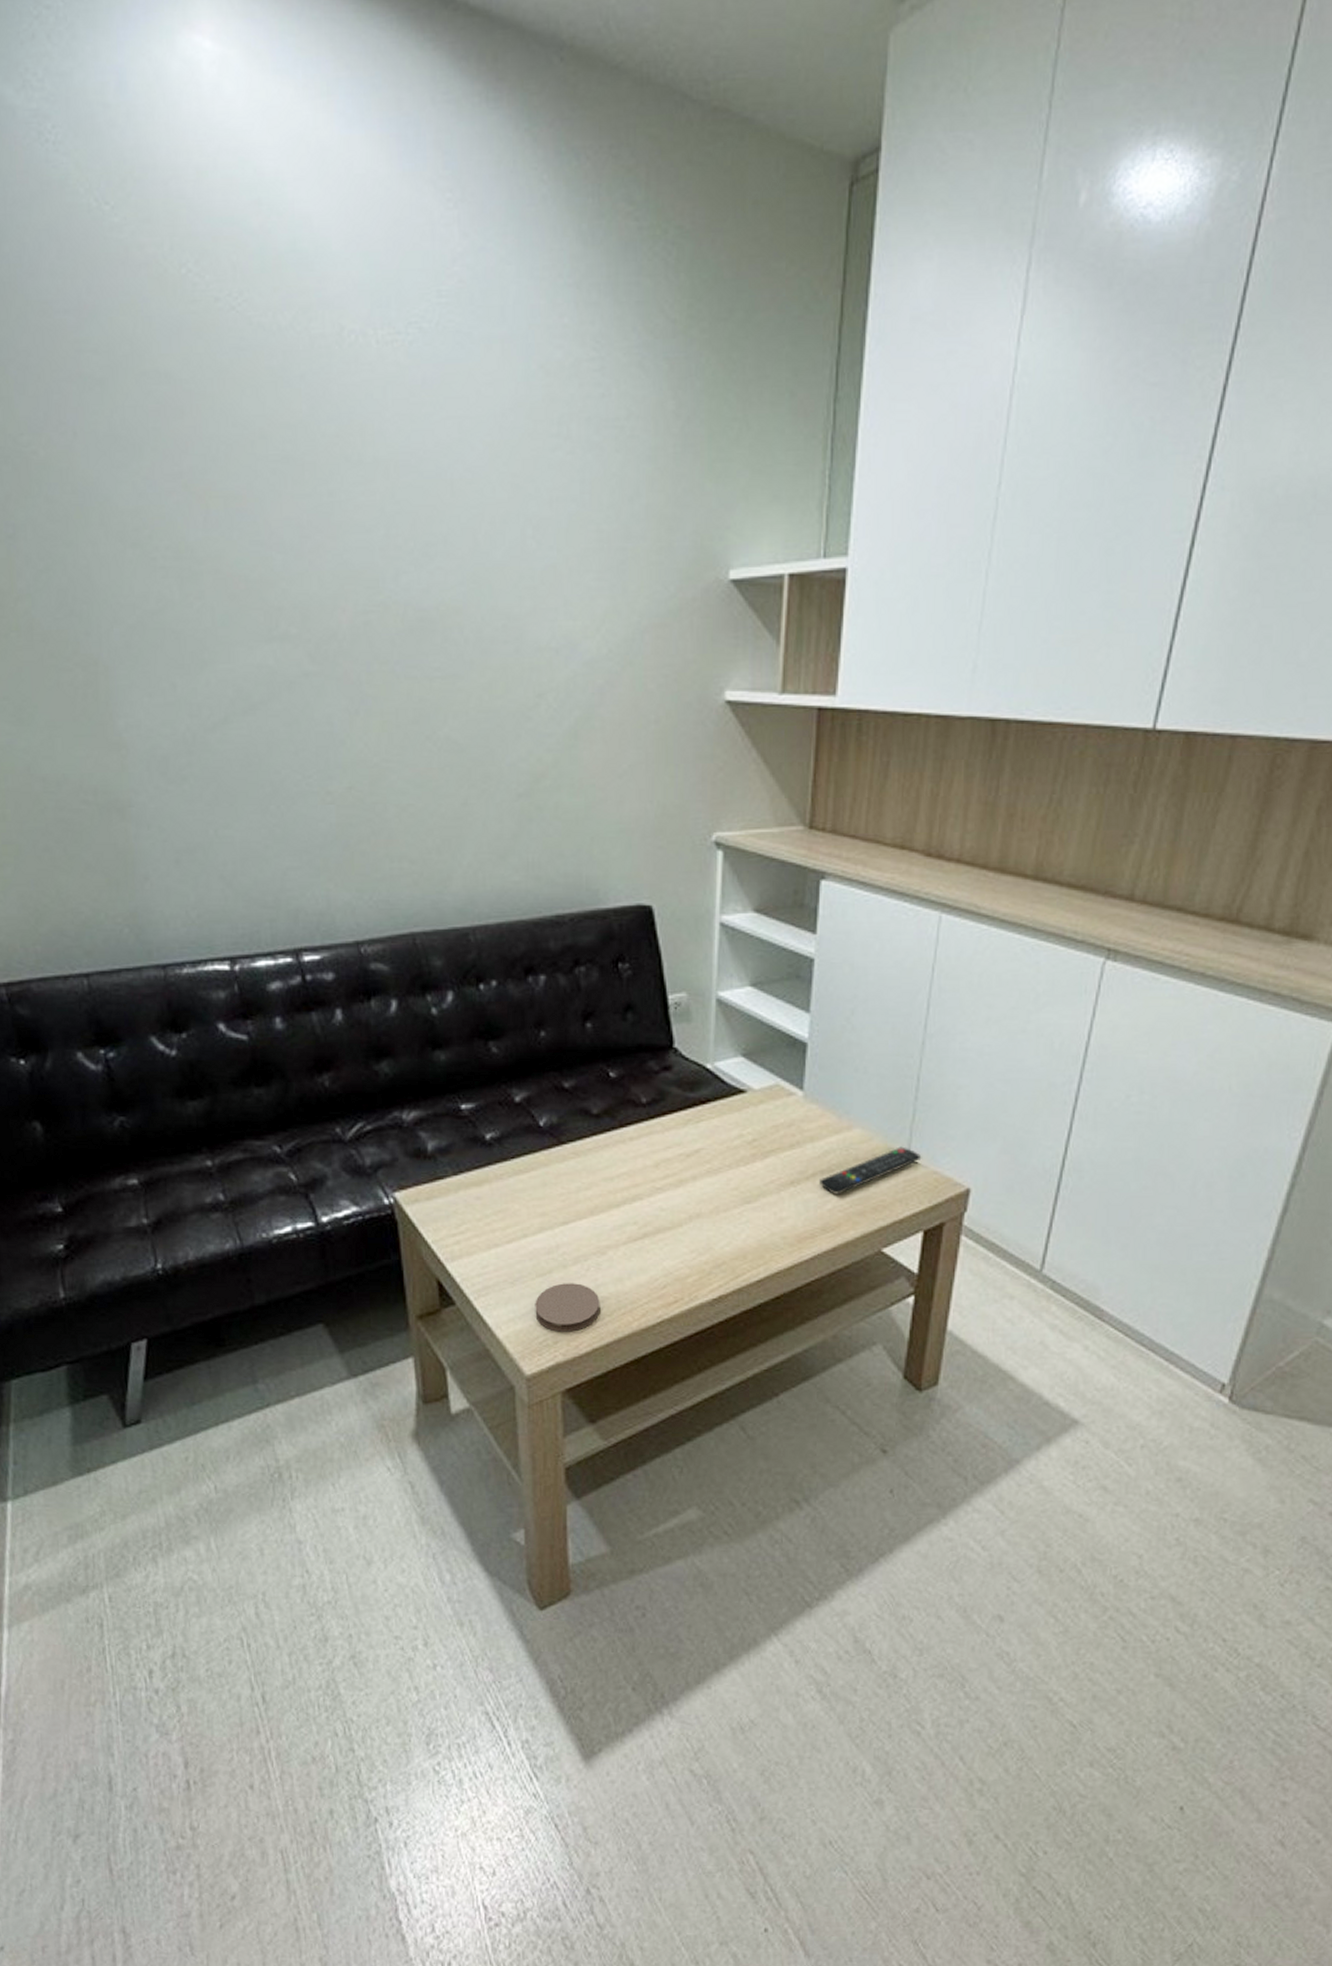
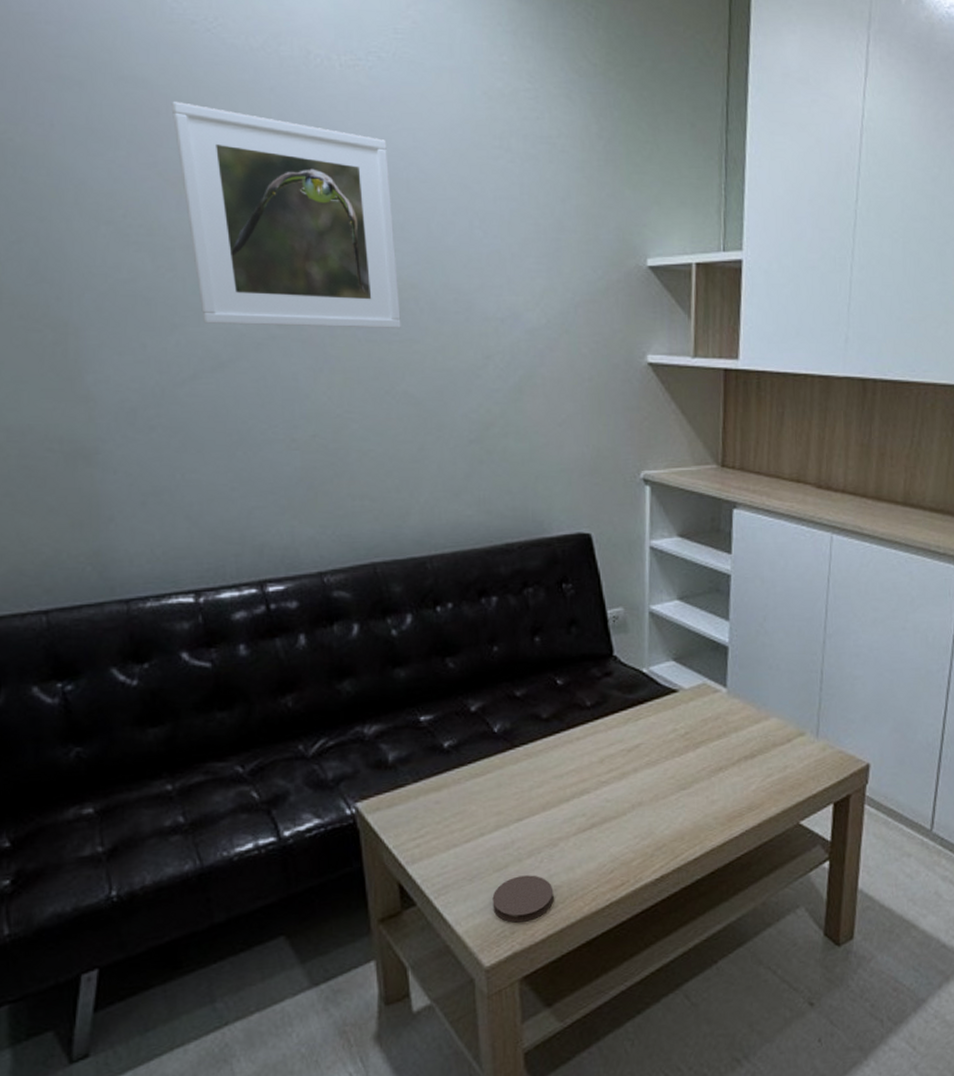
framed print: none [195,398,444,663] -> present [171,102,401,329]
remote control: present [819,1146,922,1194] -> none [744,731,829,777]

